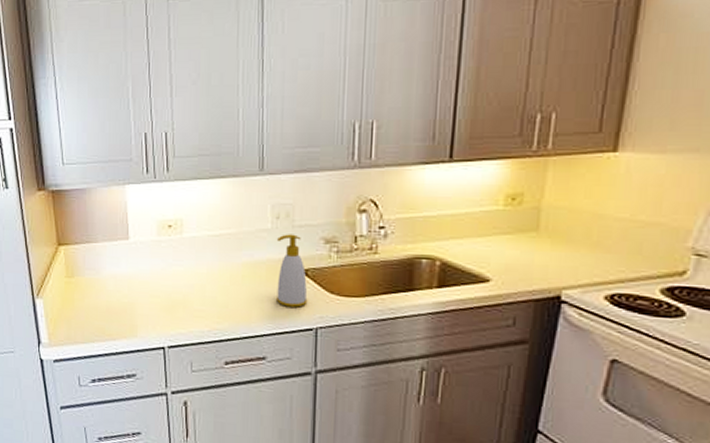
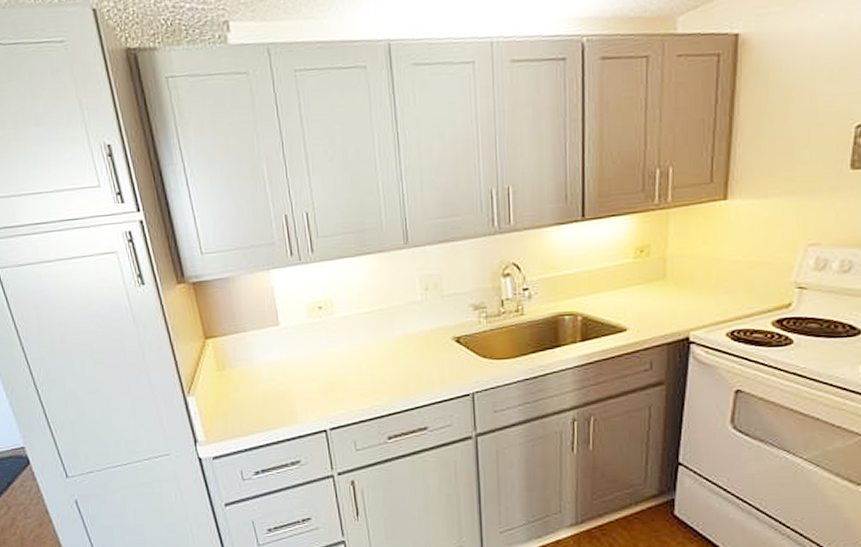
soap bottle: present [277,234,308,307] -> none [428,304,462,376]

